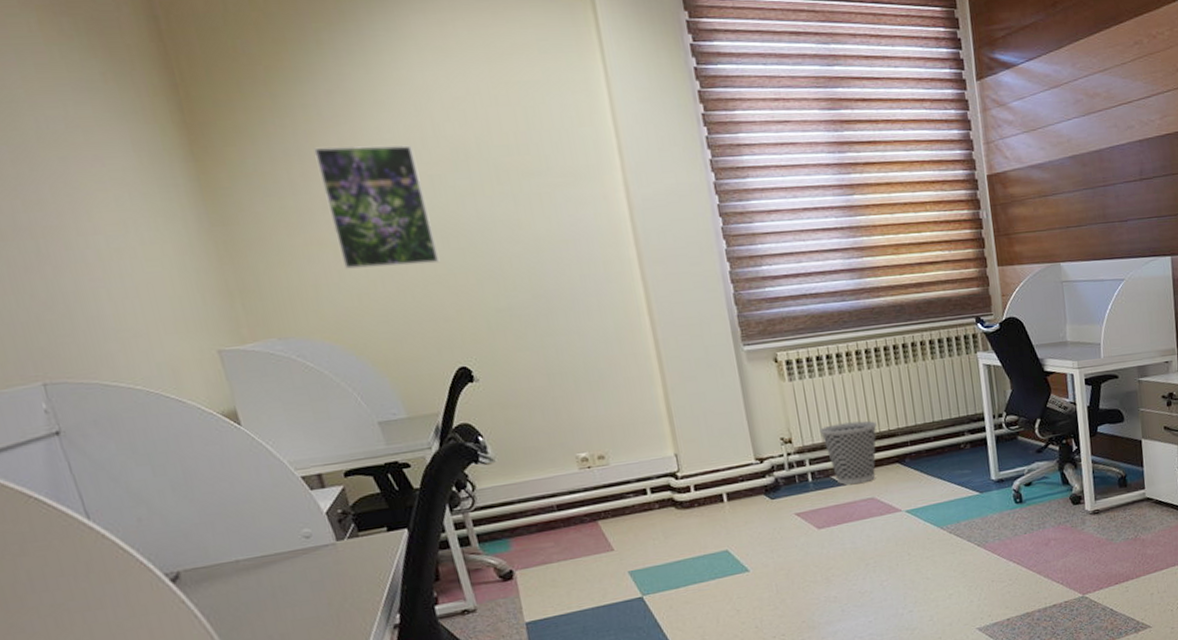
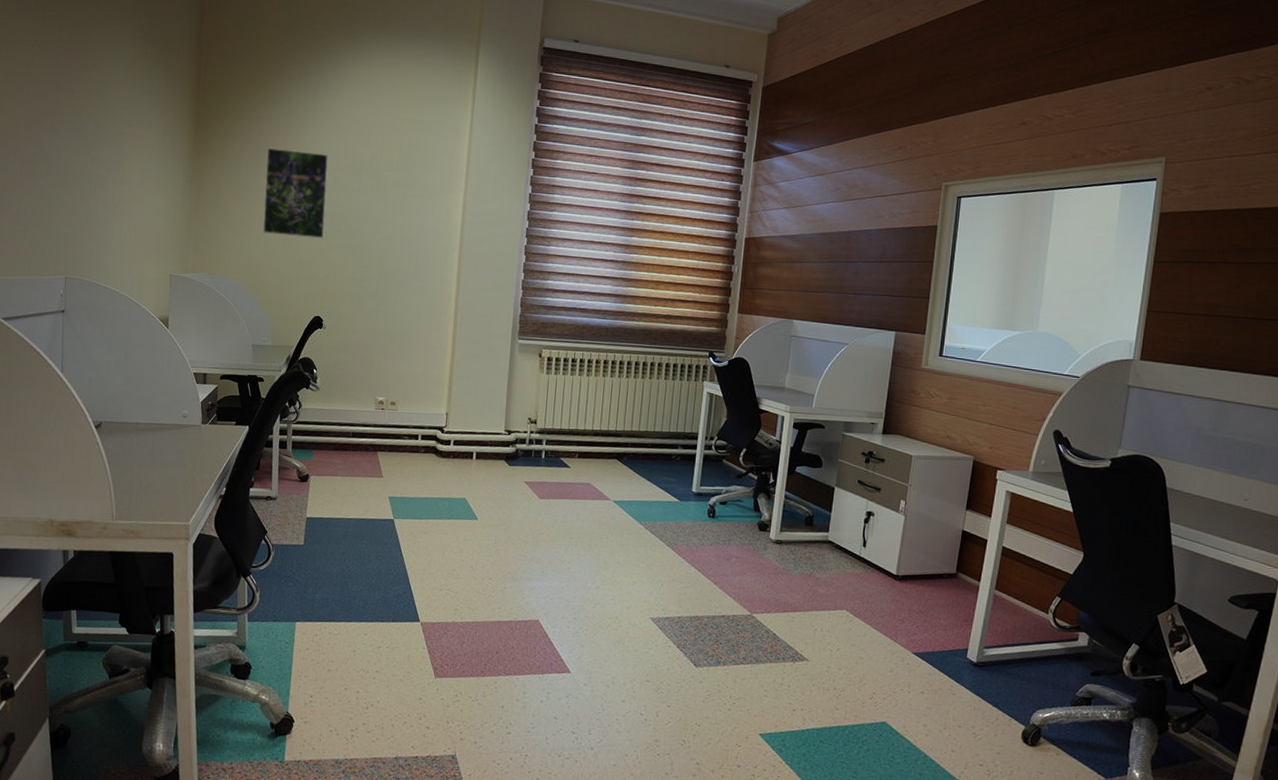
wastebasket: present [820,420,877,485] -> none [560,416,607,469]

